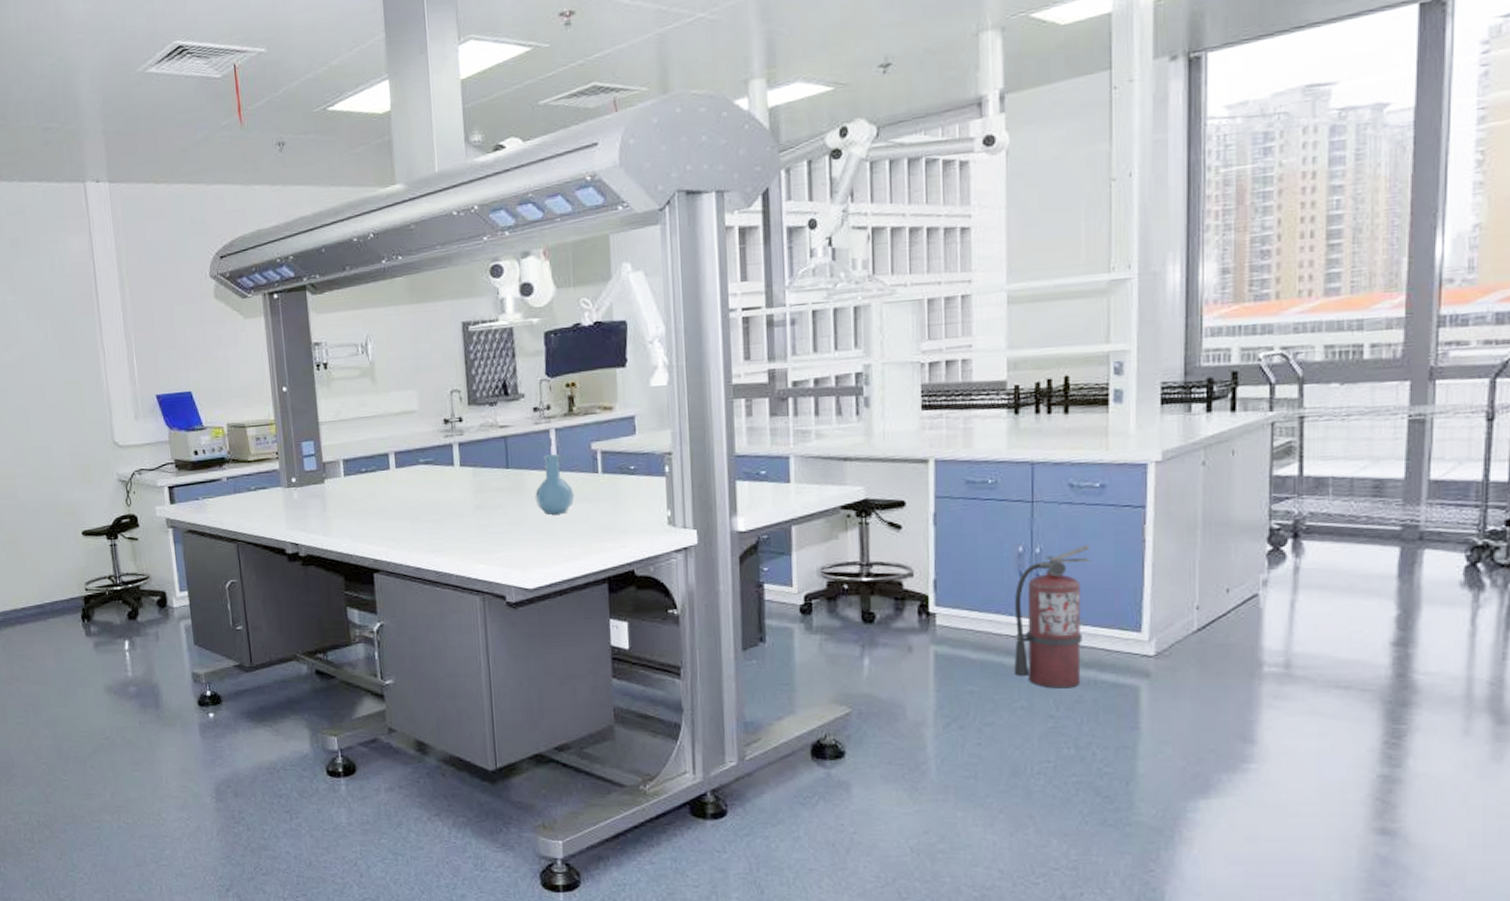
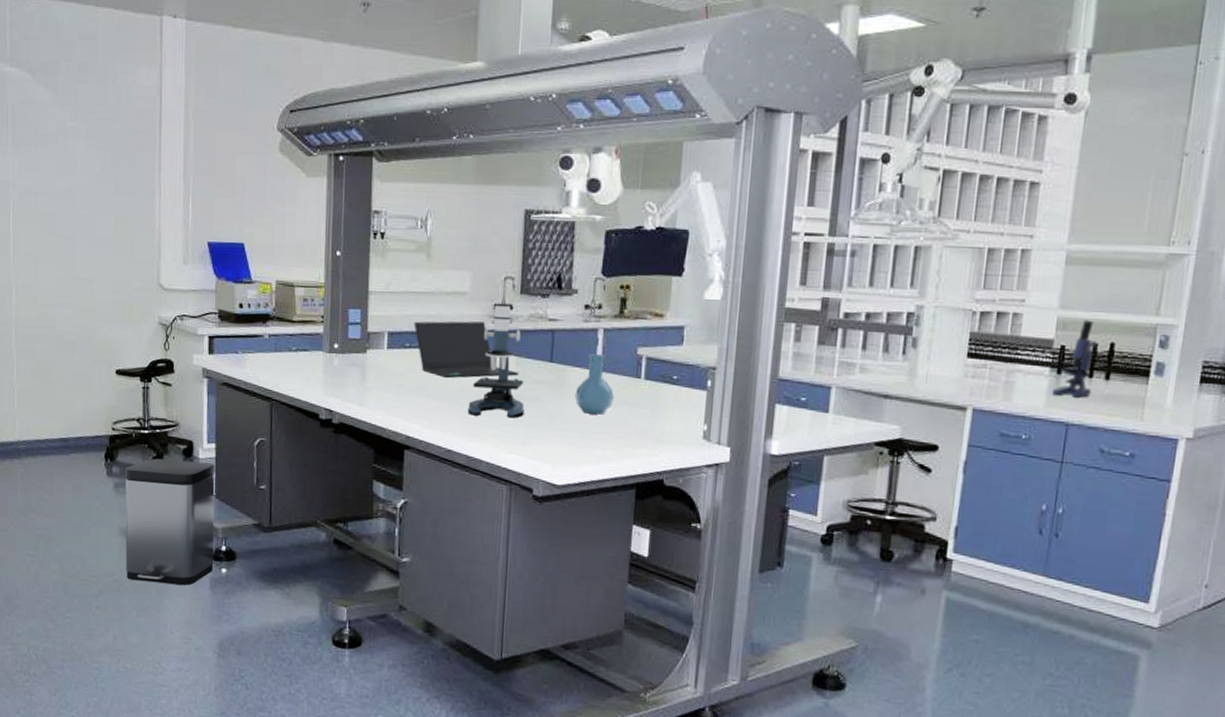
pedal bin: none [102,611,201,736] -> present [124,458,215,586]
laptop: none [367,438,476,497] -> present [413,321,518,378]
microscope: none [430,416,487,531] -> present [467,303,525,418]
microscope: none [1012,356,1051,436] -> present [1051,320,1097,398]
fire extinguisher: present [1013,544,1092,689] -> none [1020,511,1111,650]

